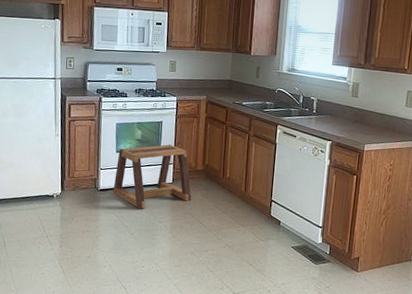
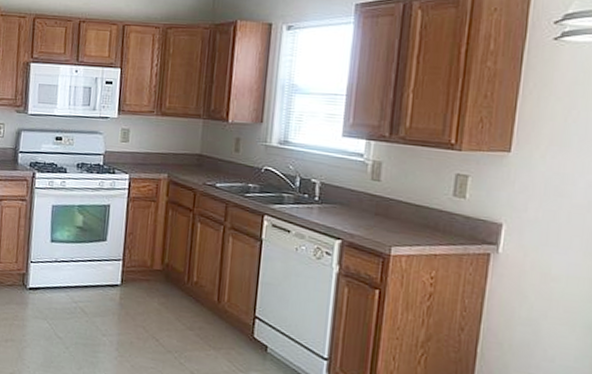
stool: present [112,144,192,209] -> none [44,234,146,317]

